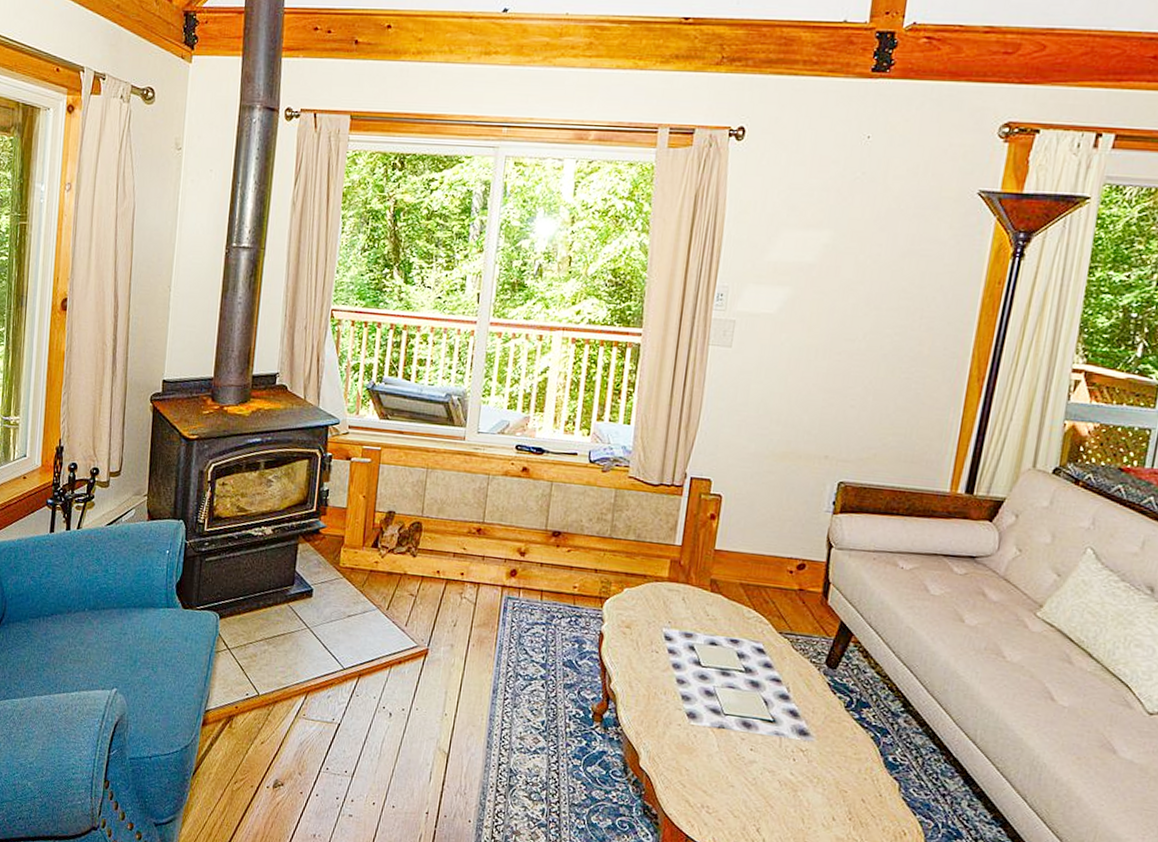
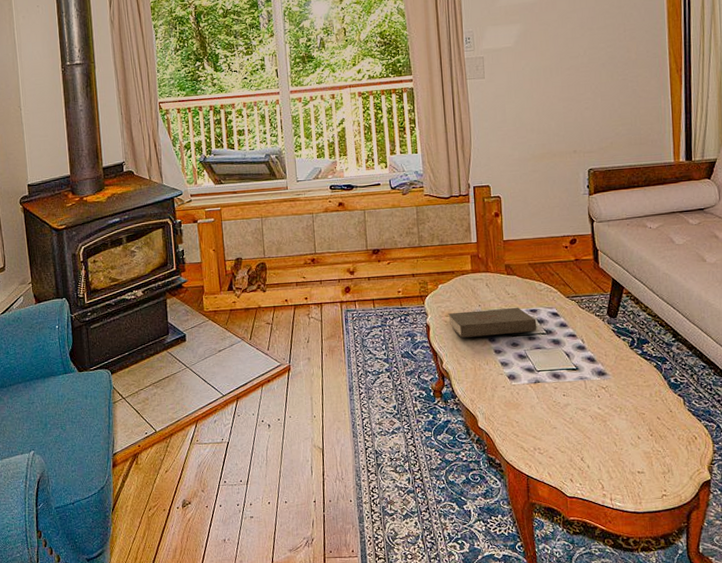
book: none [629,624,736,667] -> present [448,307,537,338]

